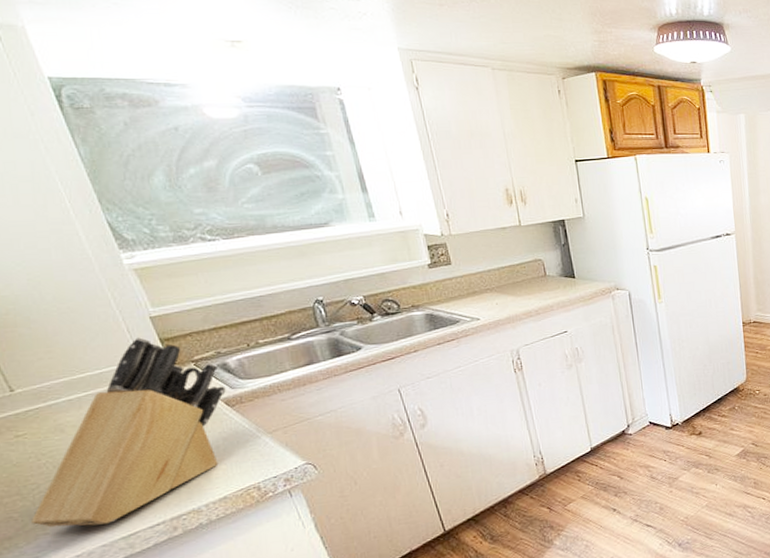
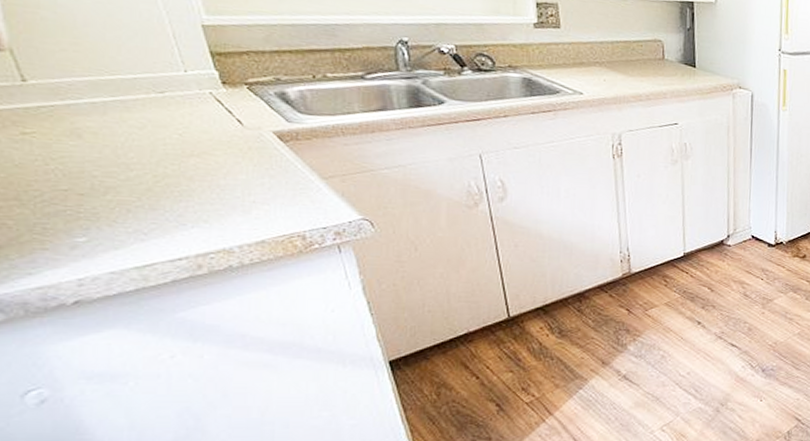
knife block: present [31,337,226,528] -> none [29,46,281,249]

